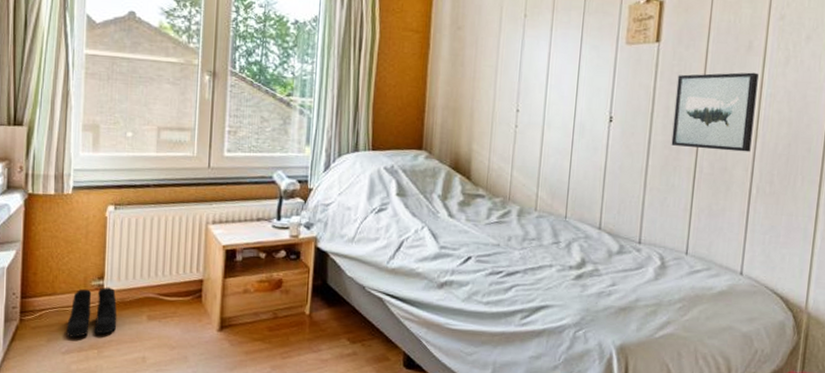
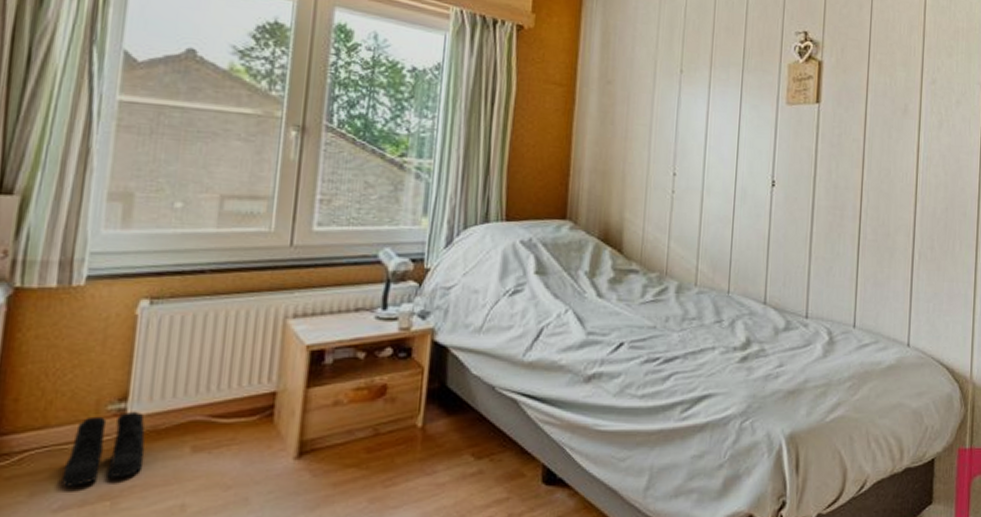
wall art: present [671,72,759,152] -> none [835,135,915,217]

